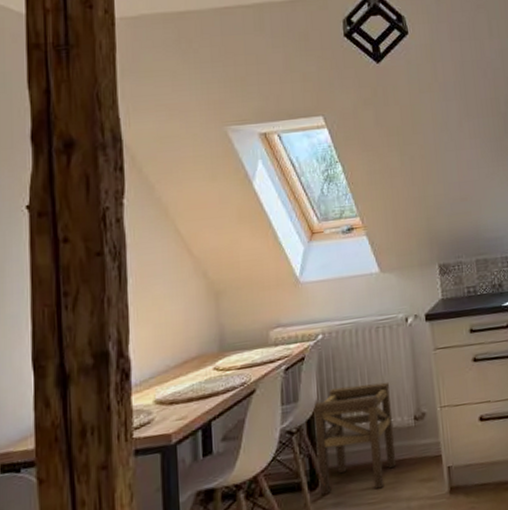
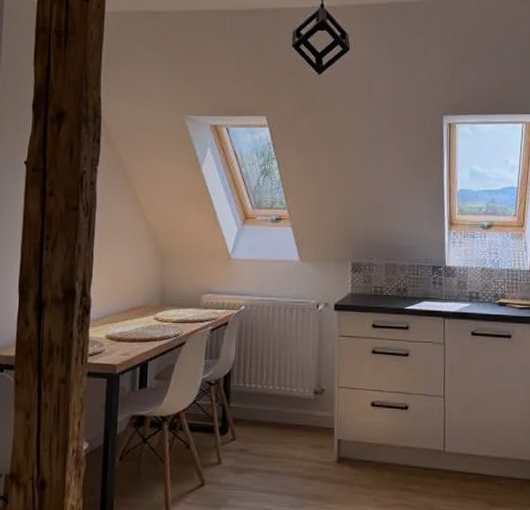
stool: present [312,382,397,495] -> none [229,353,296,445]

